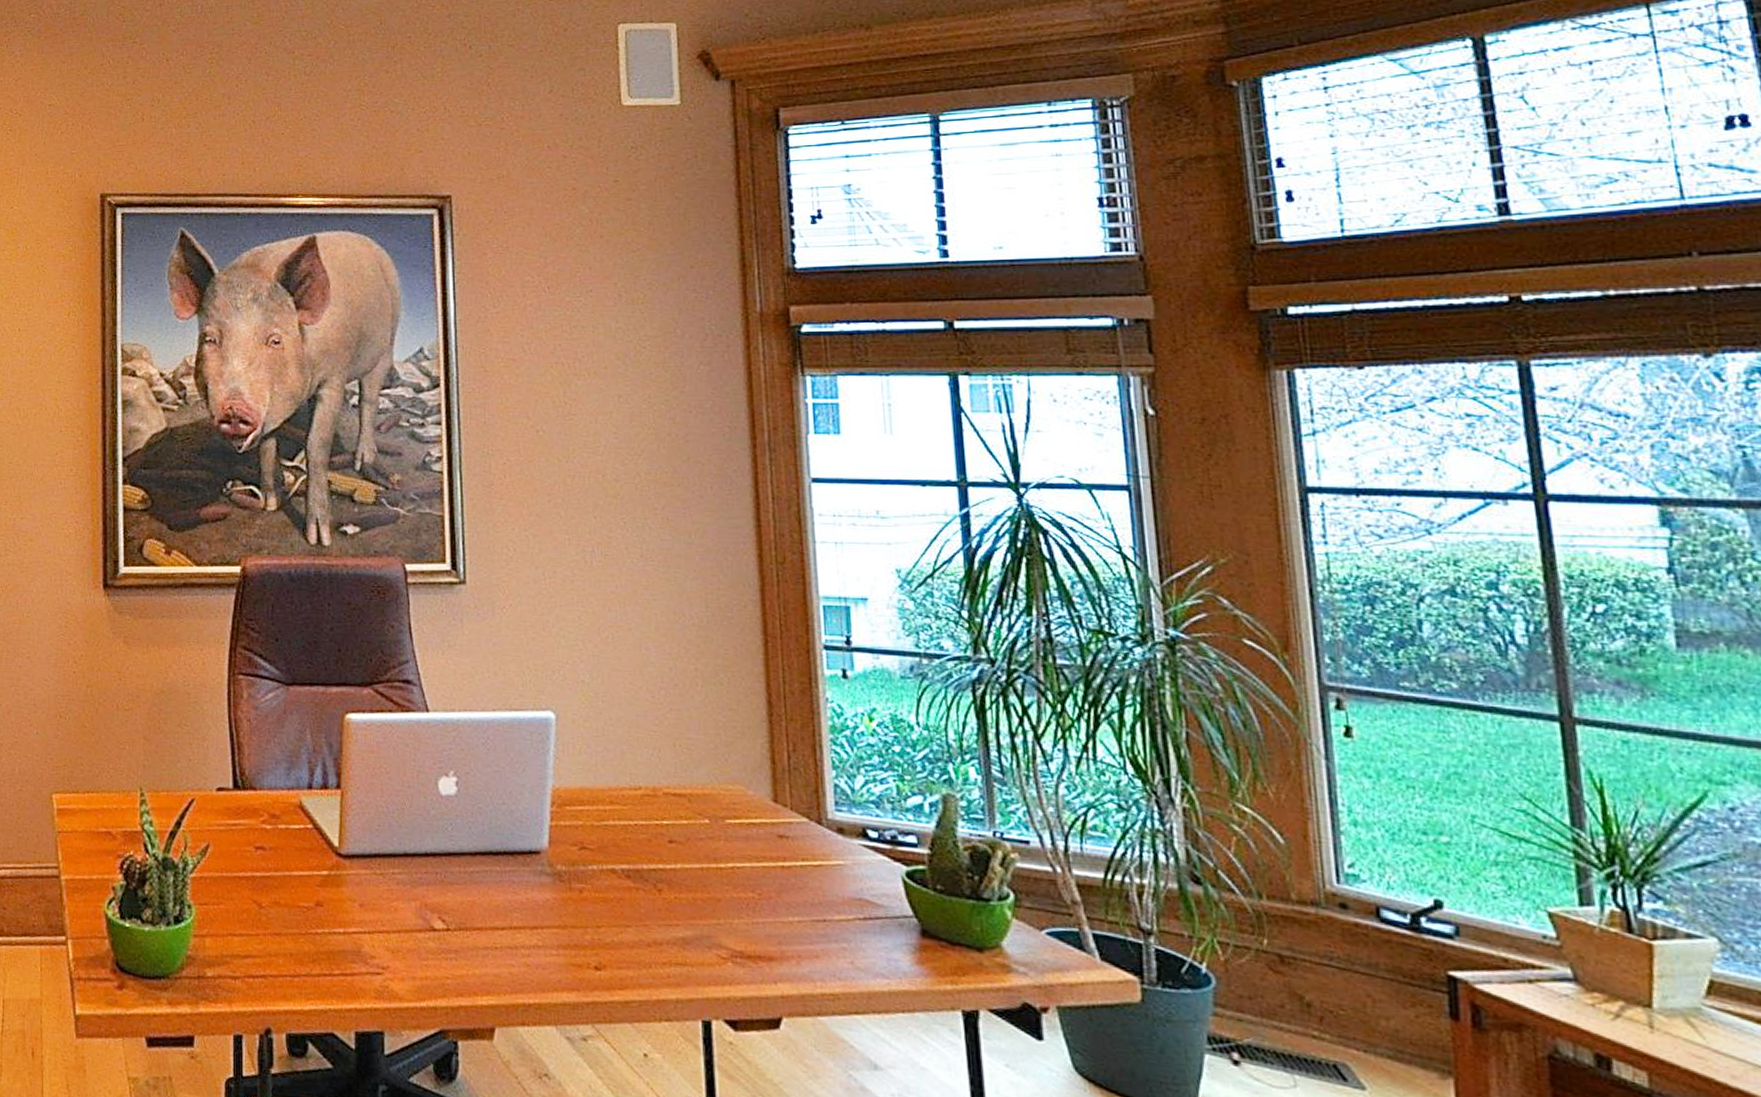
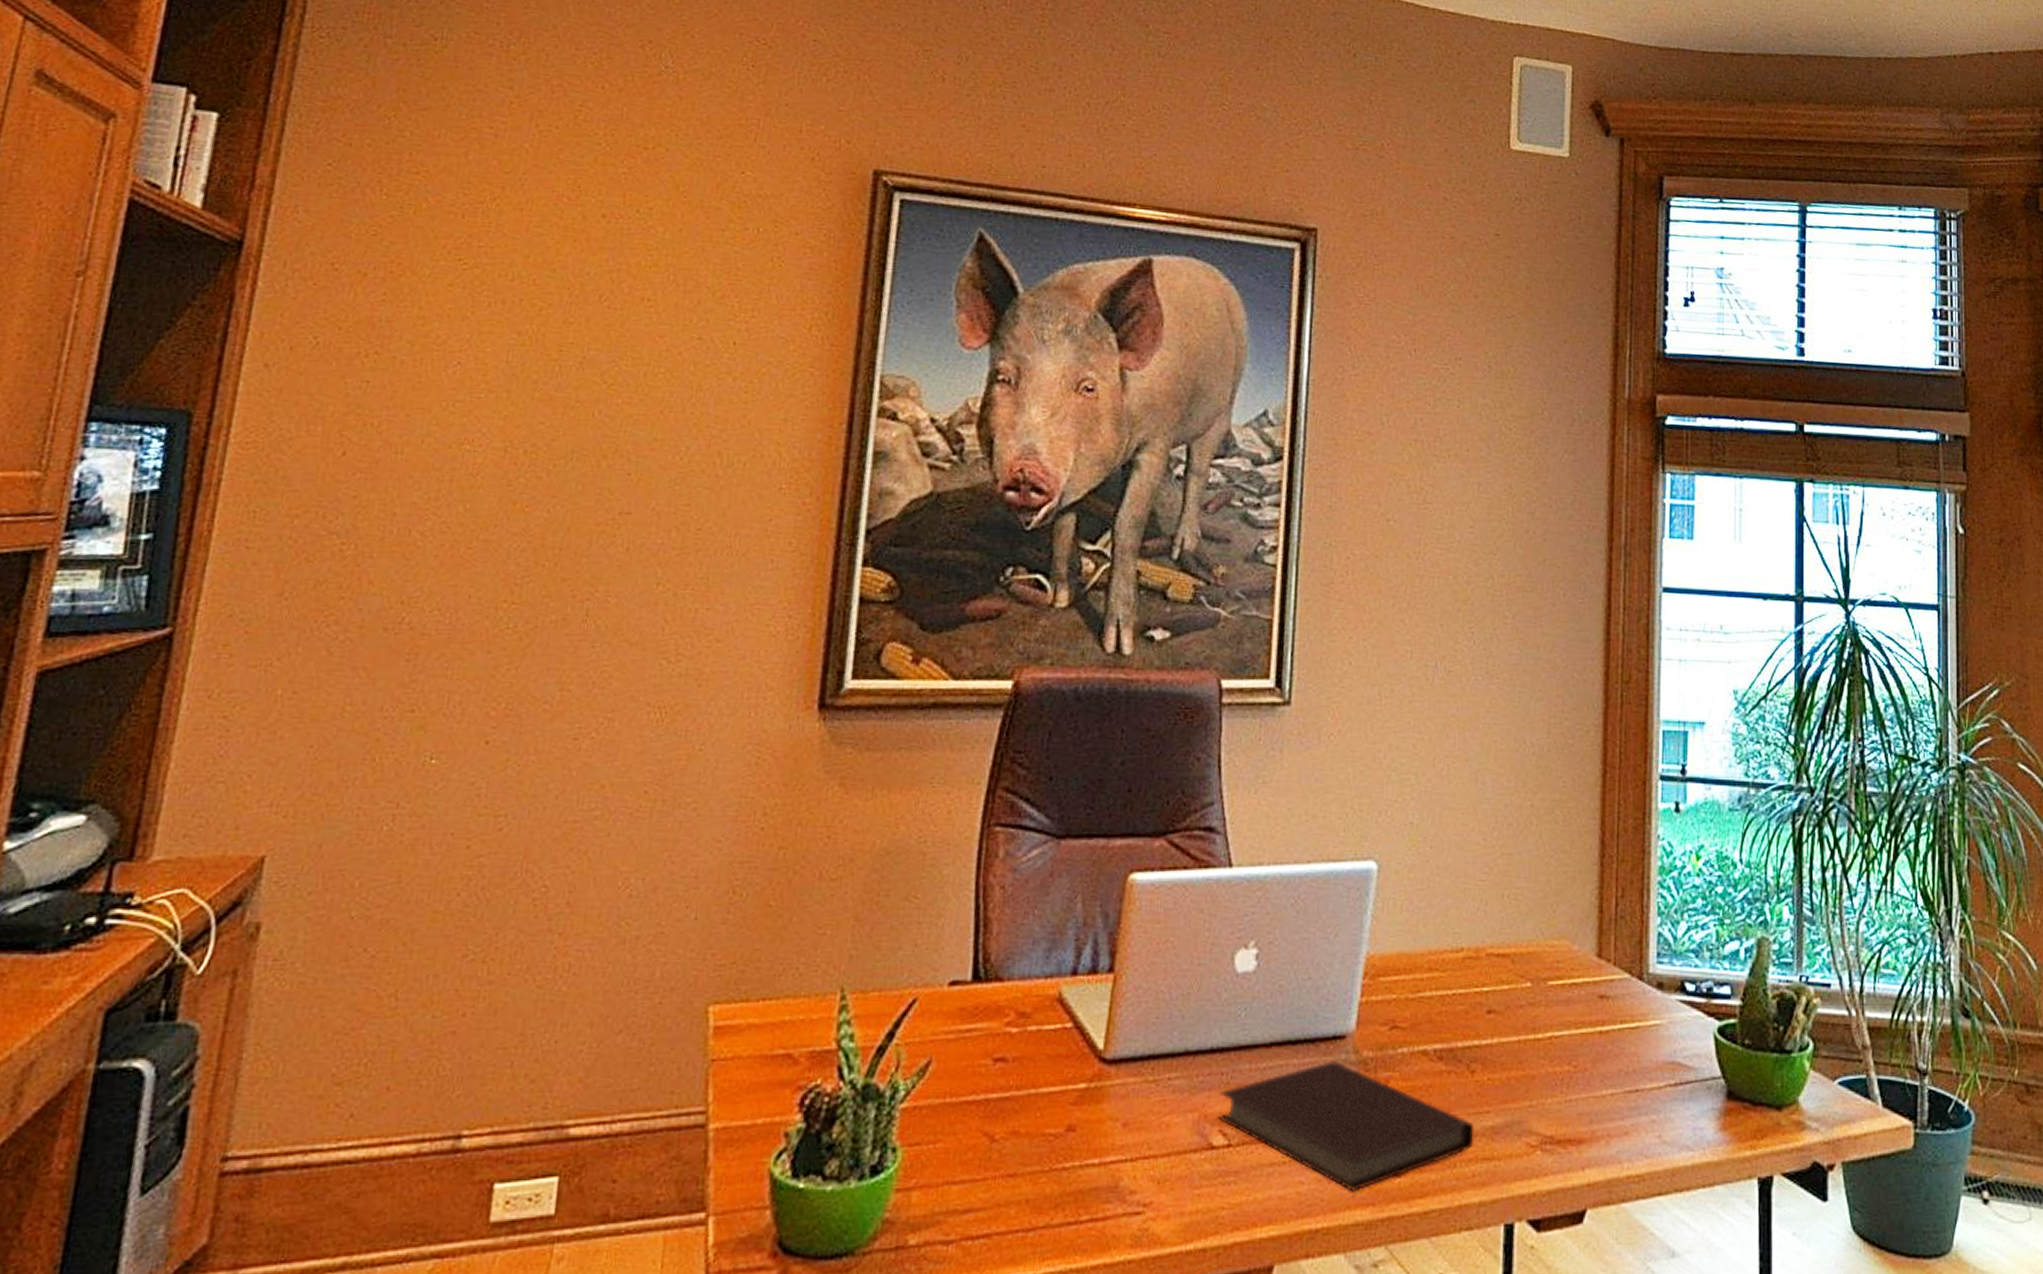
notebook: none [435,871,667,978] -> present [1217,1061,1475,1192]

